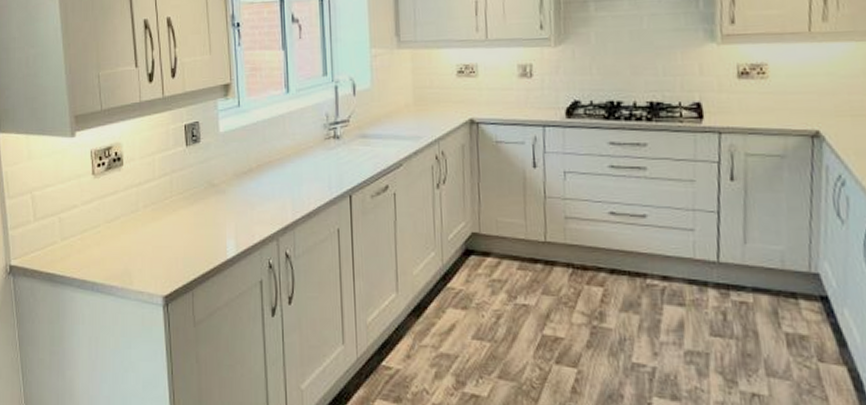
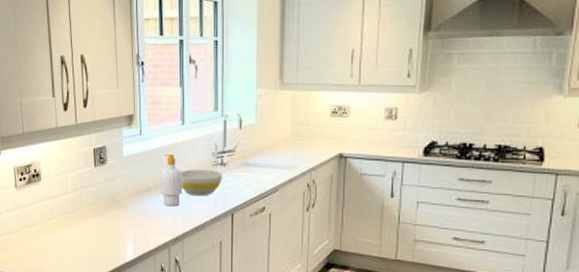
soap bottle: none [264,128,291,190] -> present [161,155,183,207]
bowl: none [288,144,336,176] -> present [181,169,222,196]

